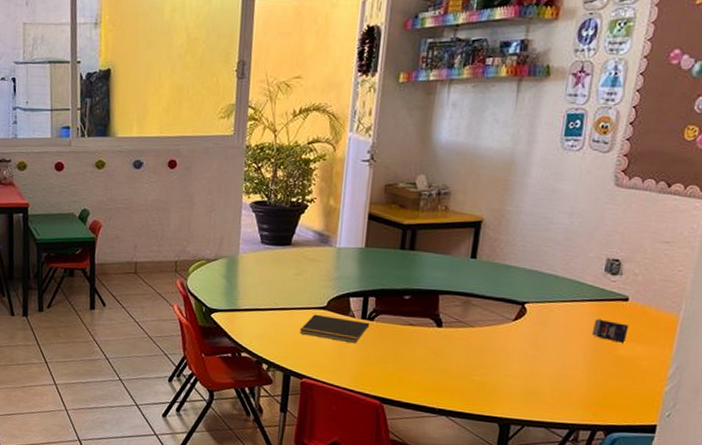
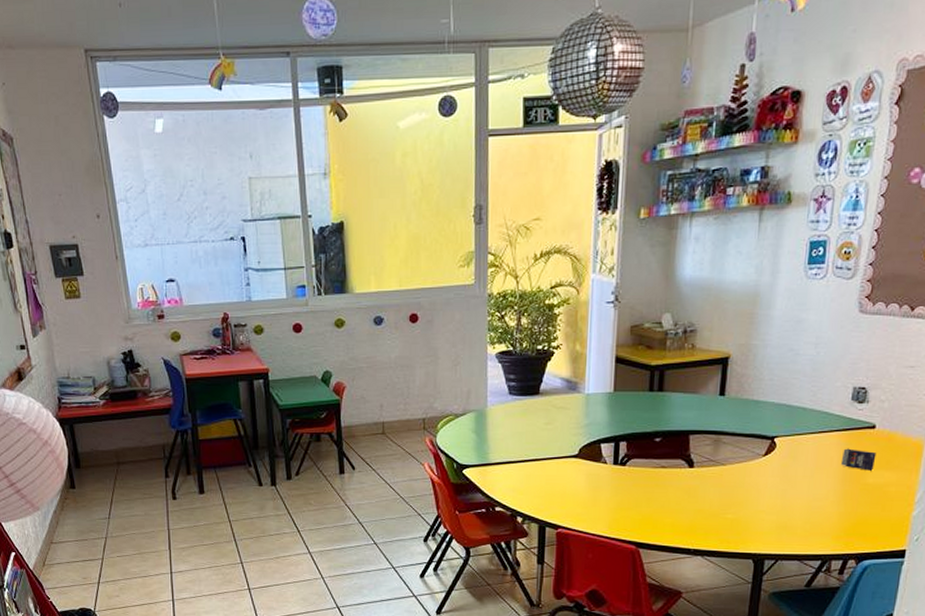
notepad: present [299,314,370,344] -> none [552,463,622,490]

